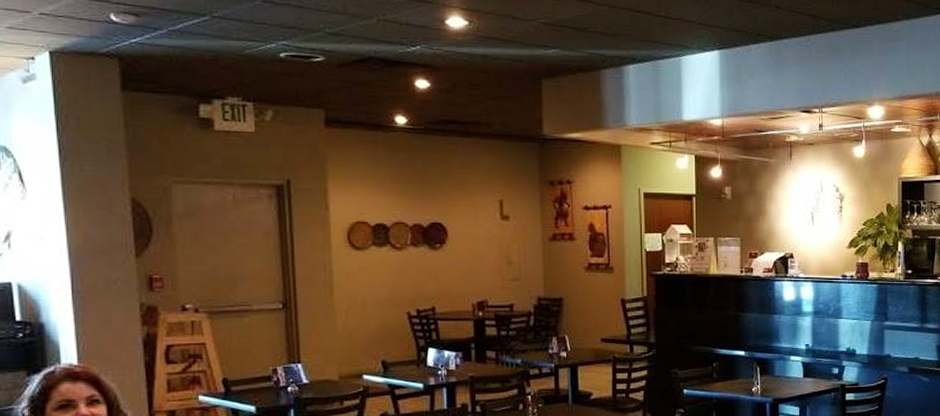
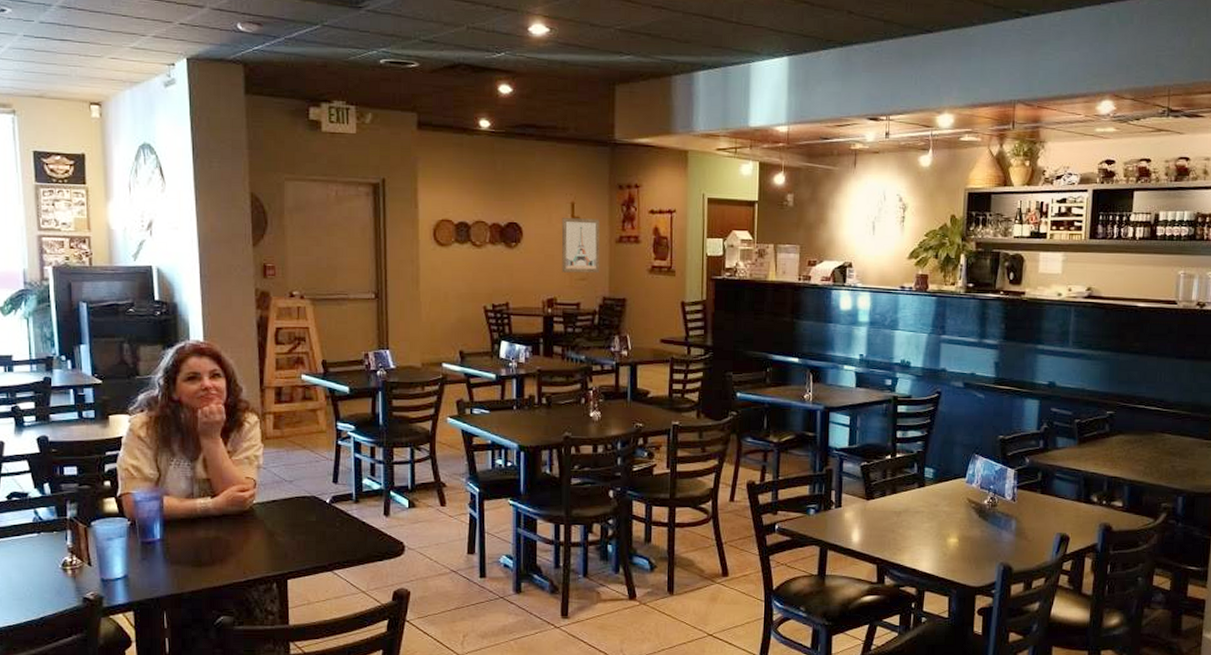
wall art: none [489,216,533,273] -> present [561,218,600,274]

